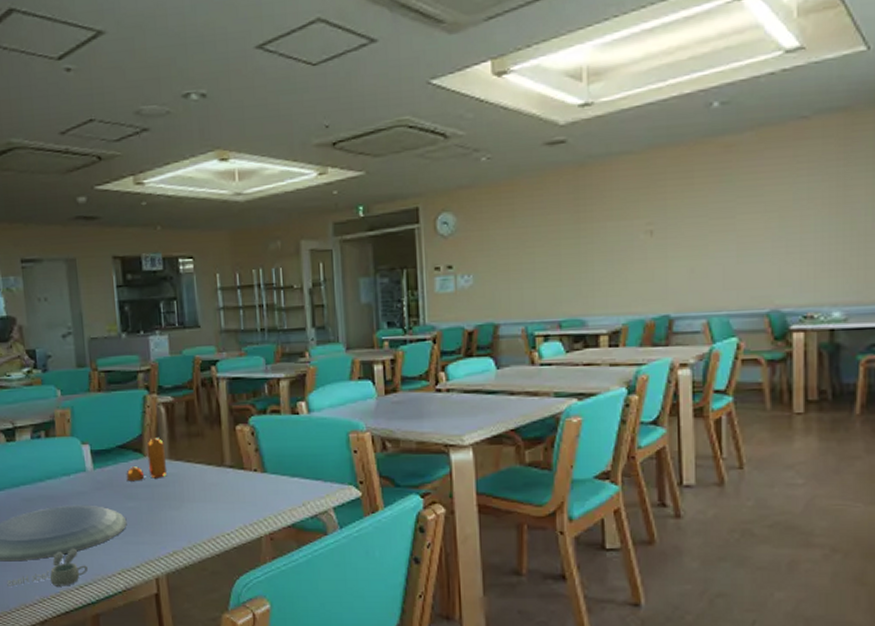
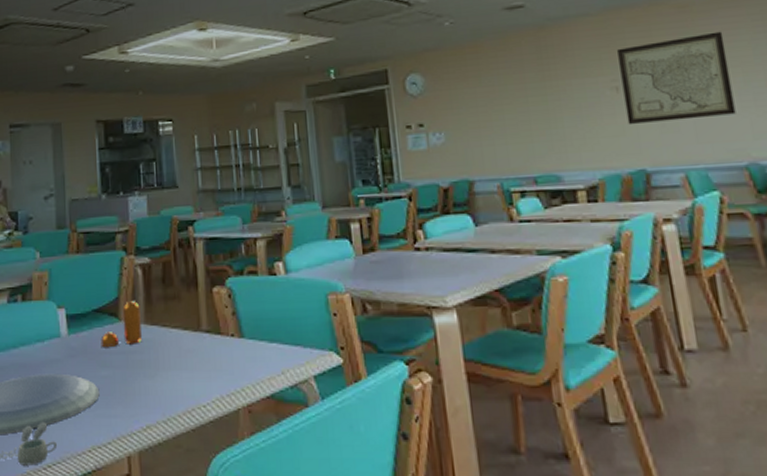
wall art: none [657,173,766,271] -> present [617,31,736,125]

